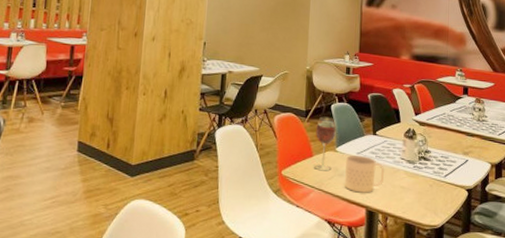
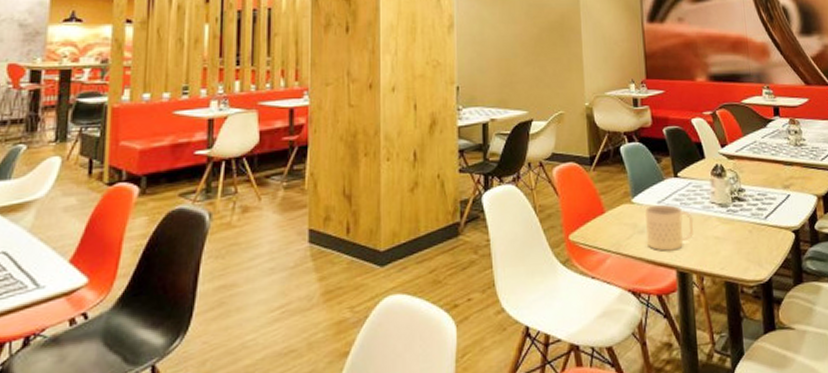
wineglass: present [314,116,336,171] -> none [605,161,630,230]

